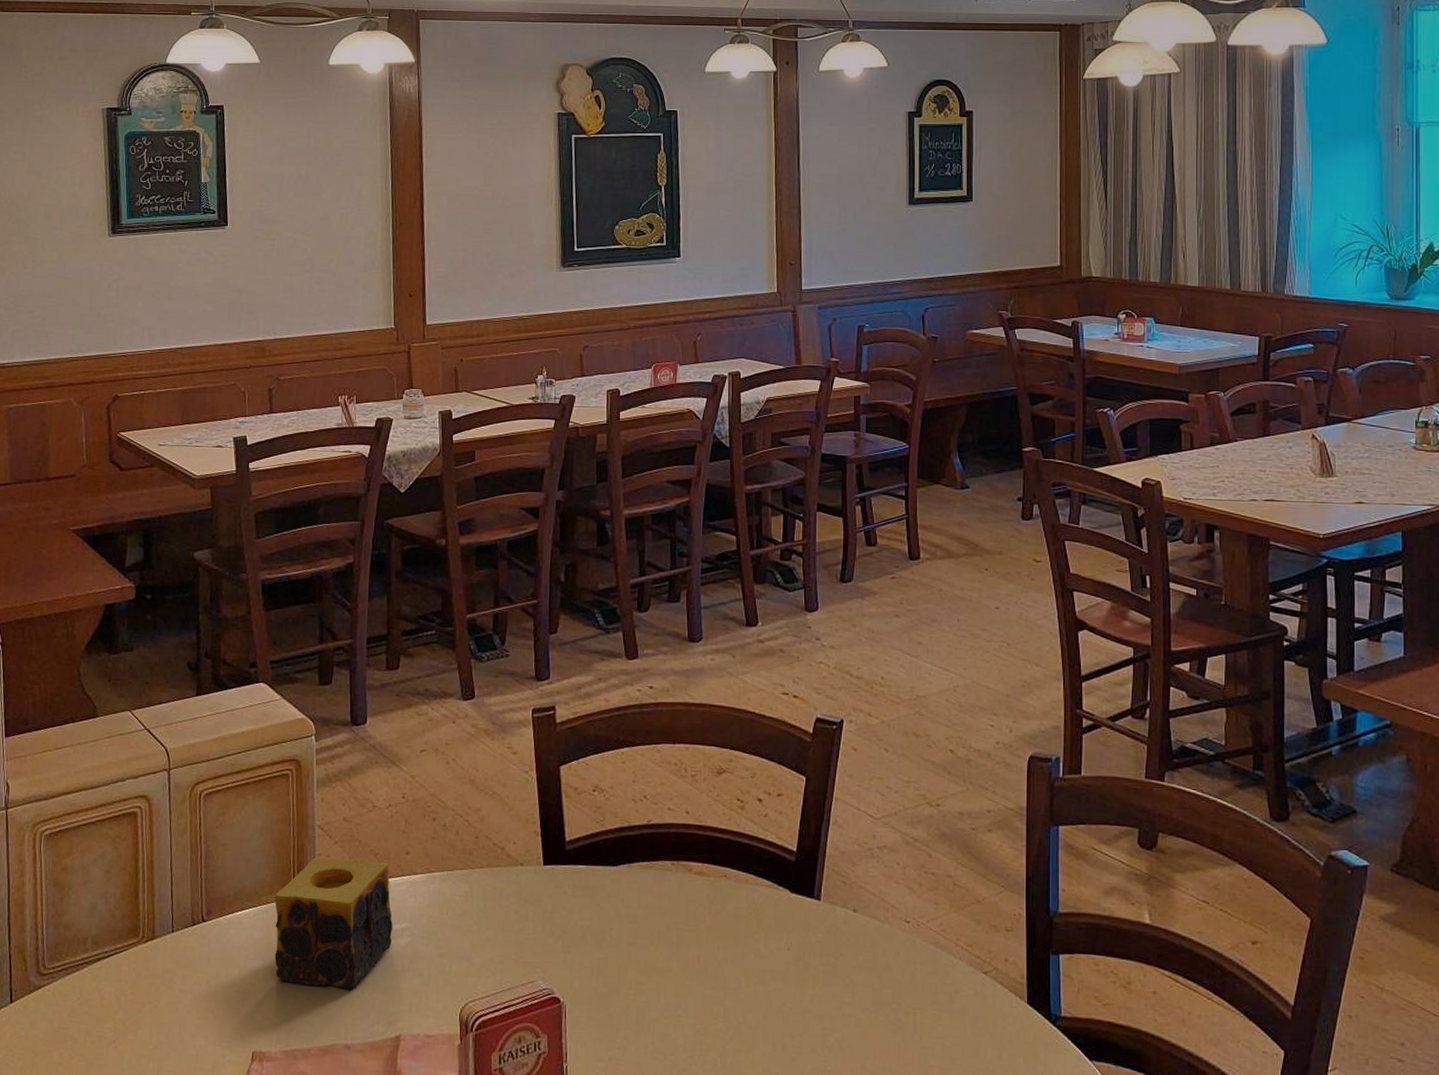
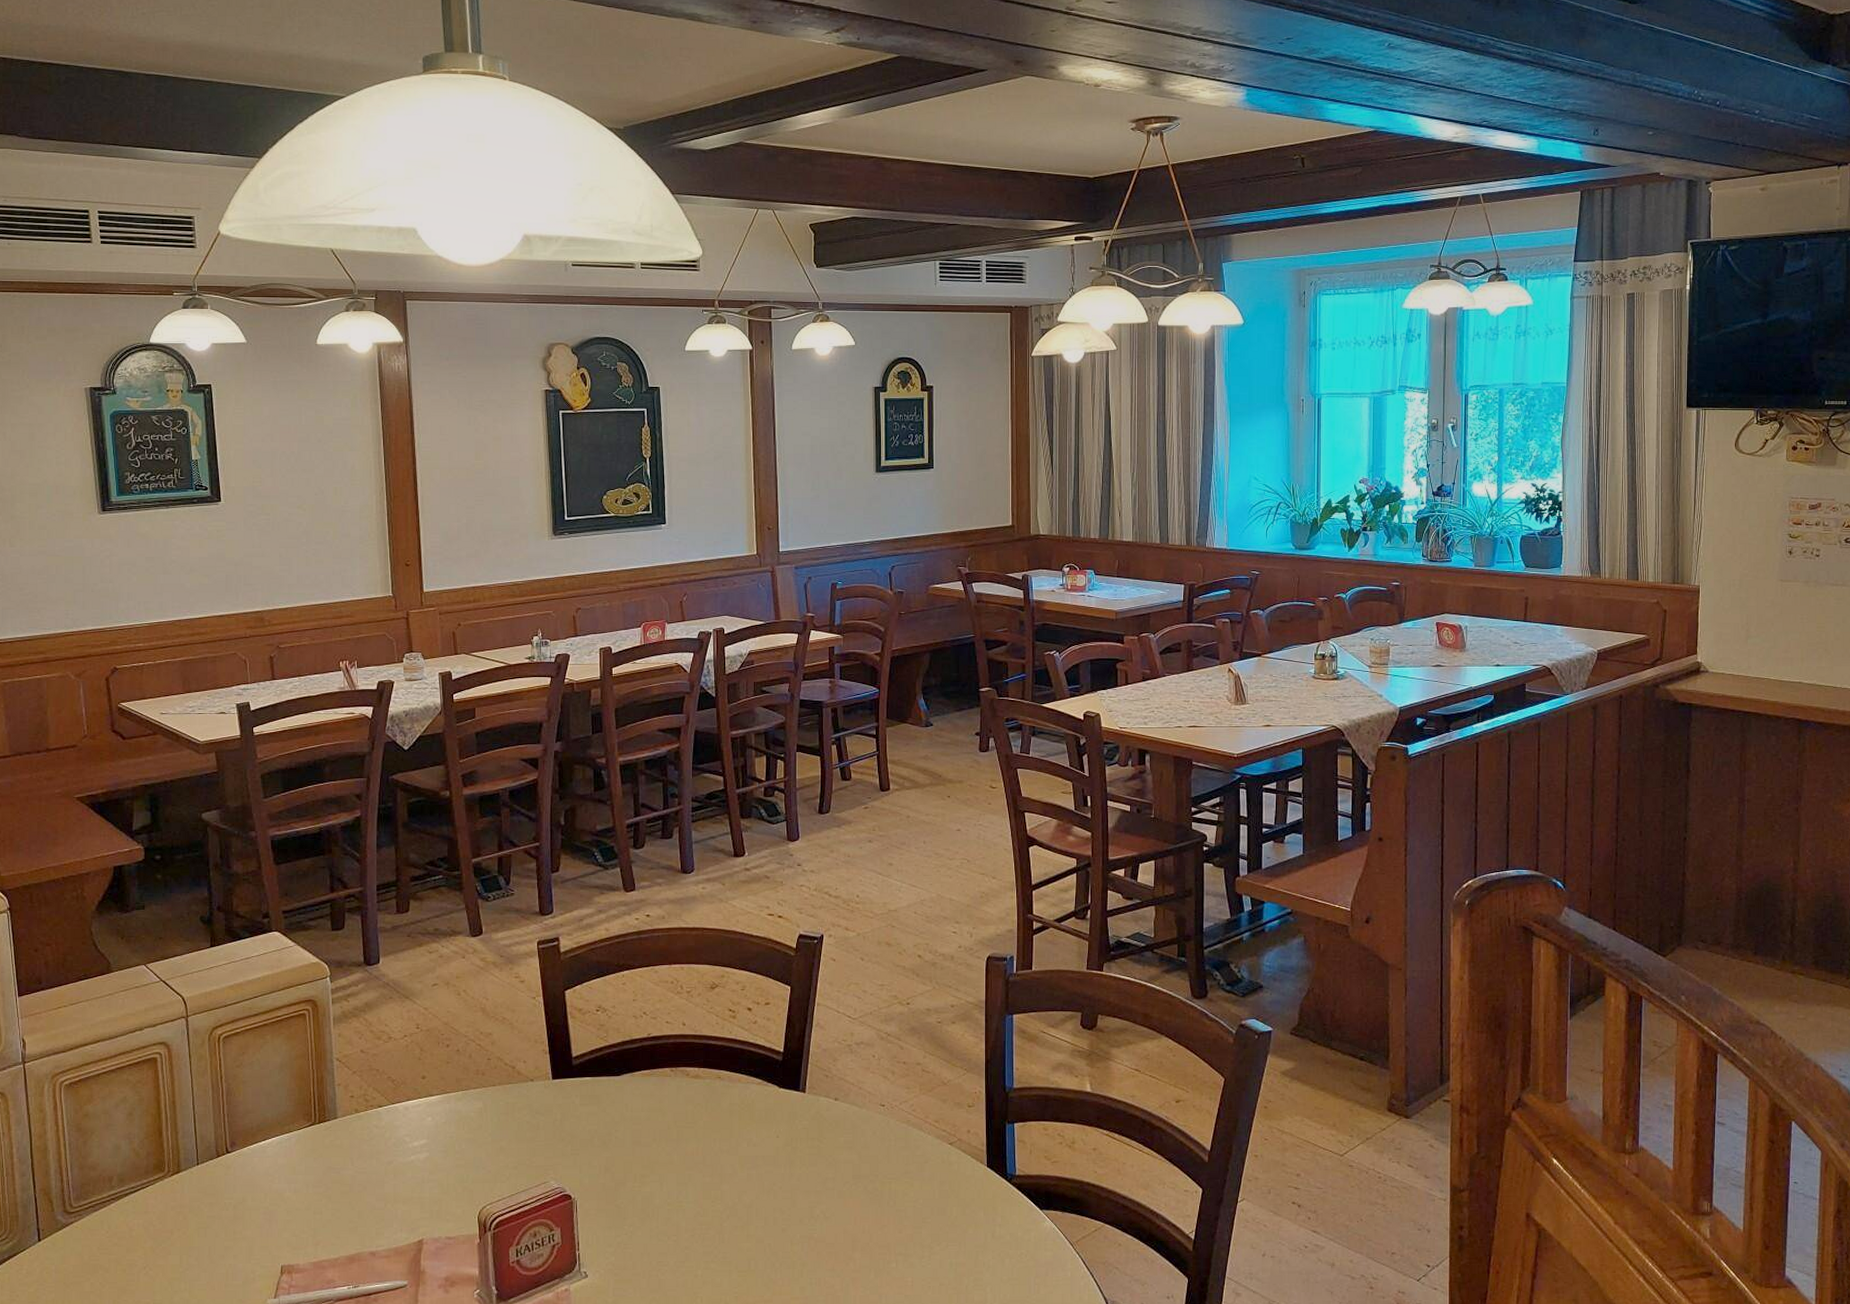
candle: present [274,856,393,989] -> none [297,1086,412,1202]

